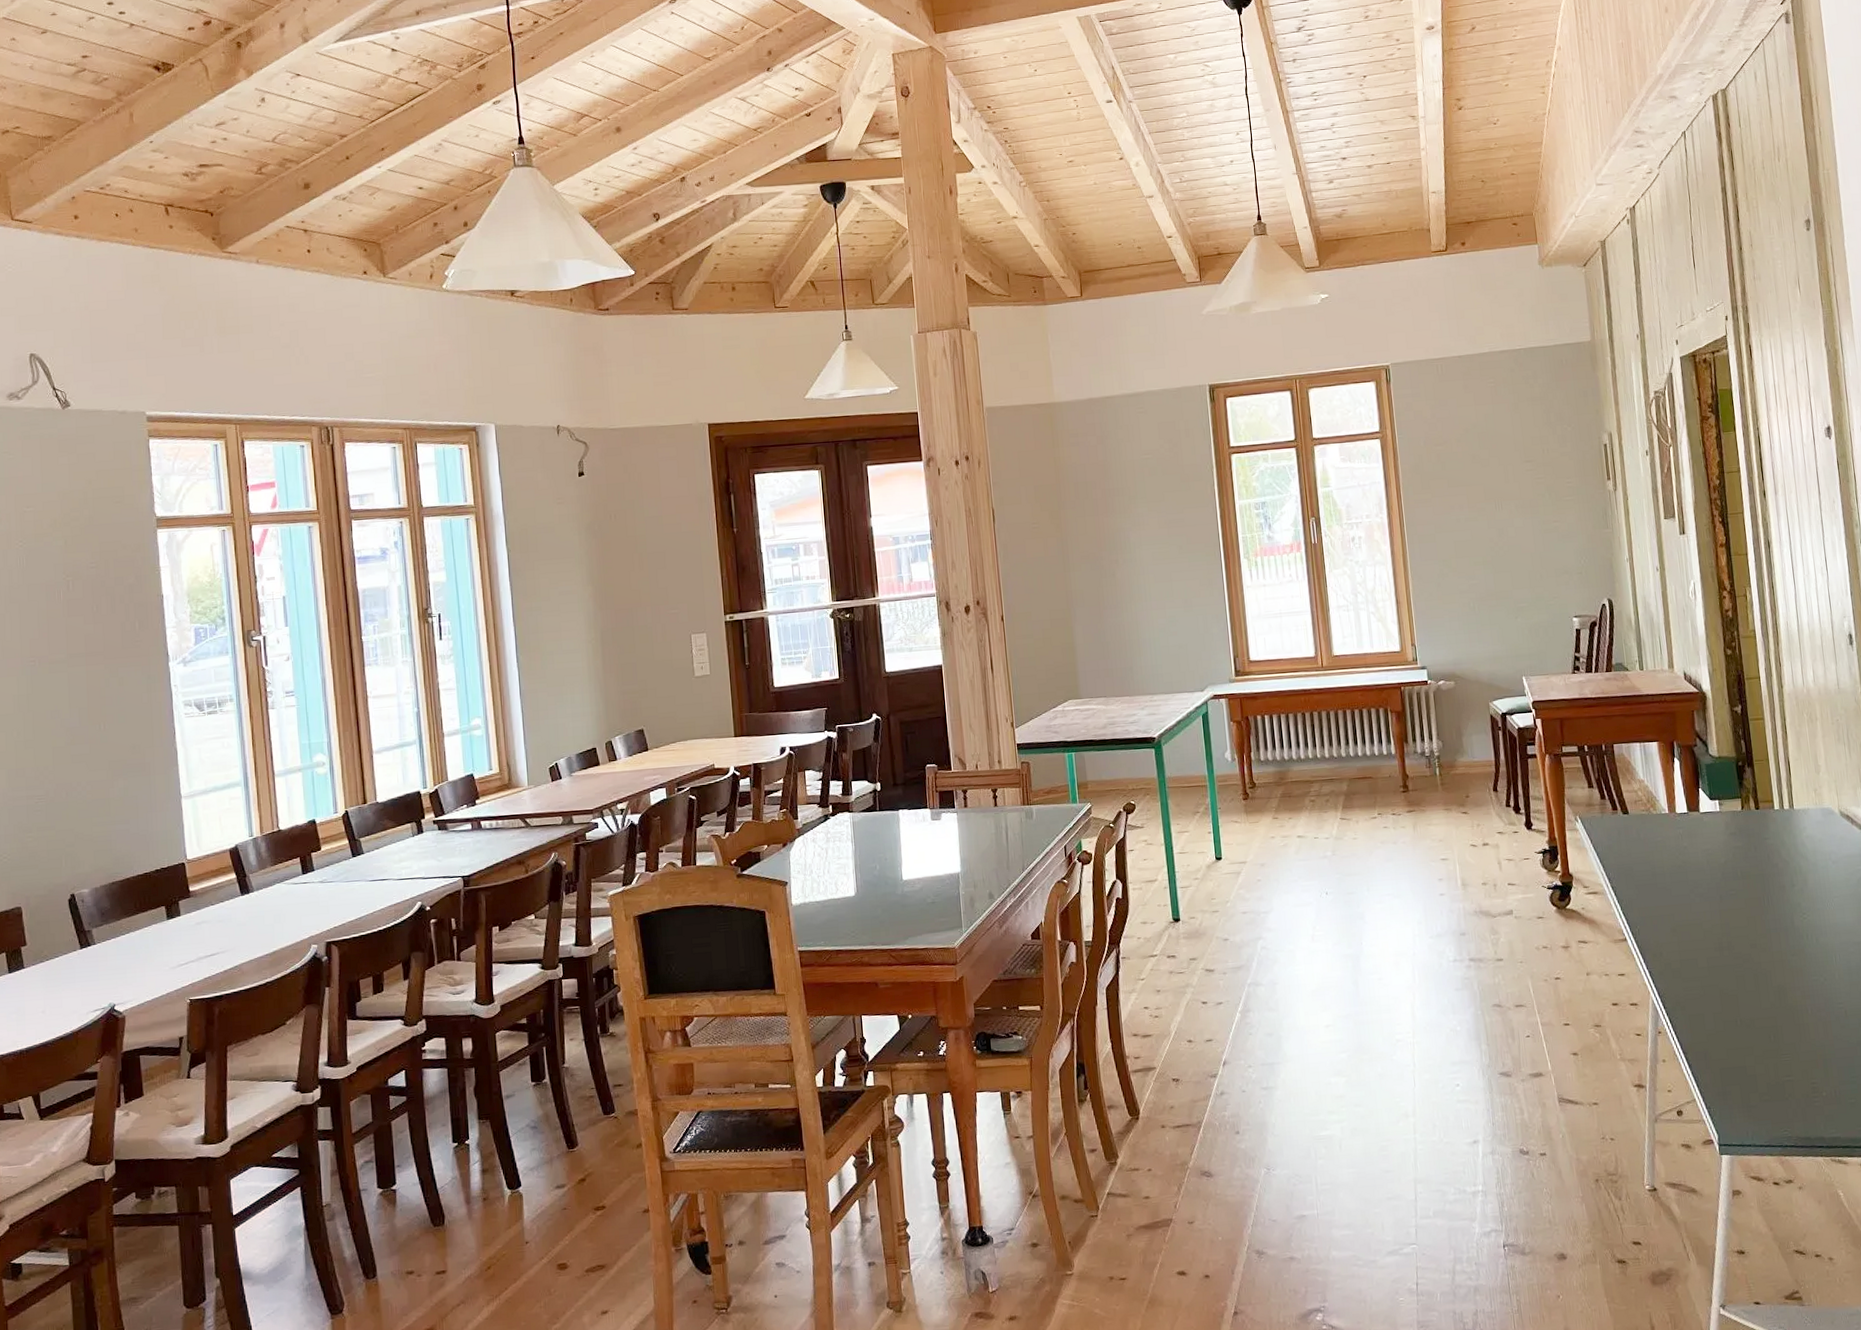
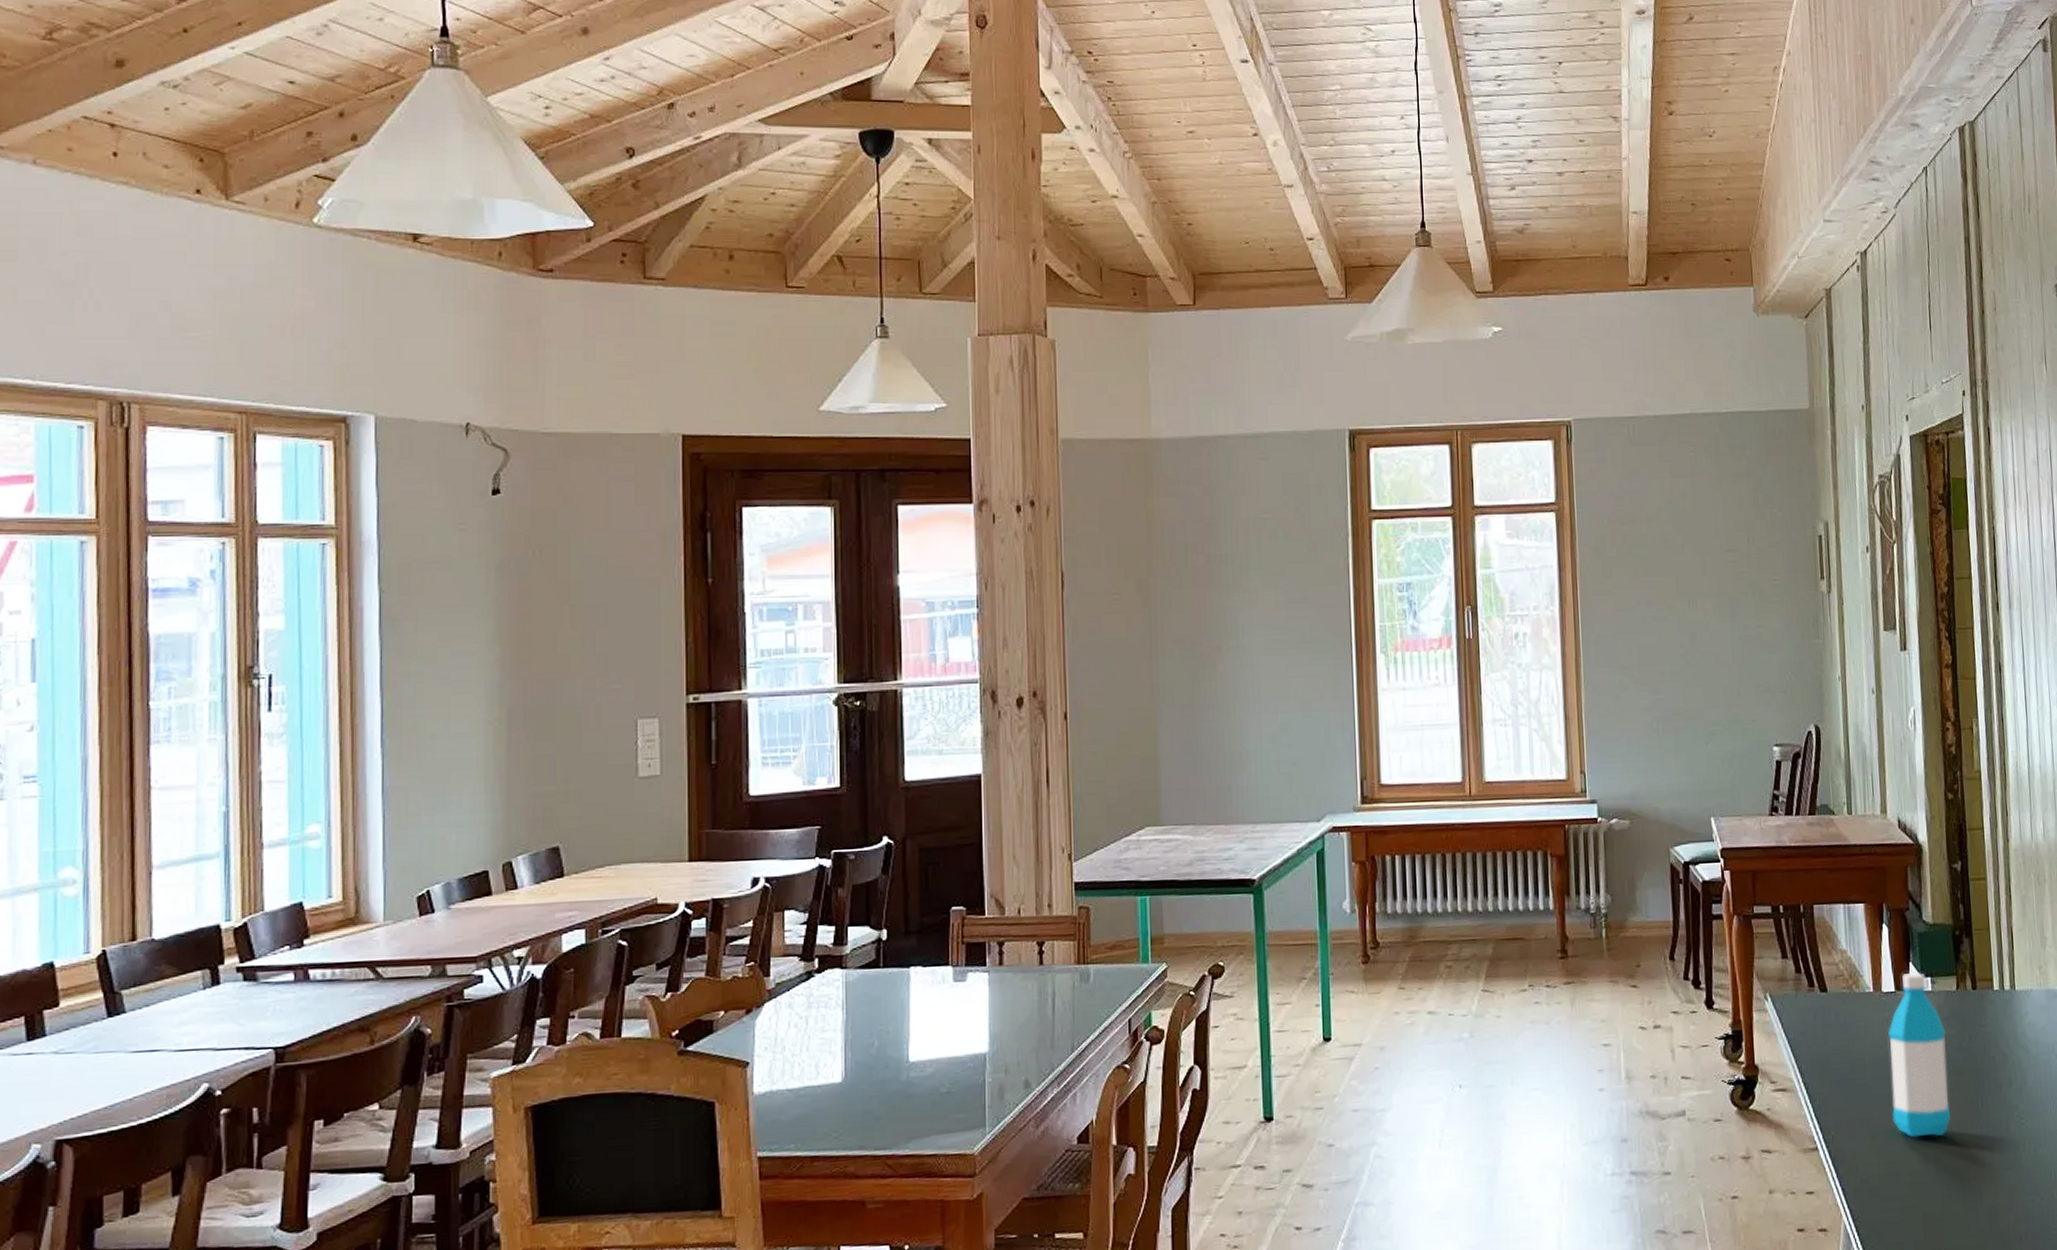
water bottle: none [1683,797,1741,930] -> present [1888,973,1950,1138]

